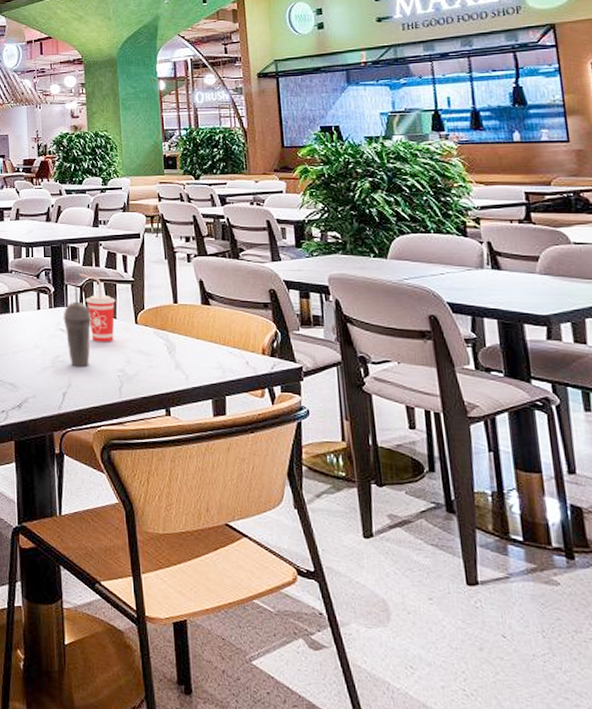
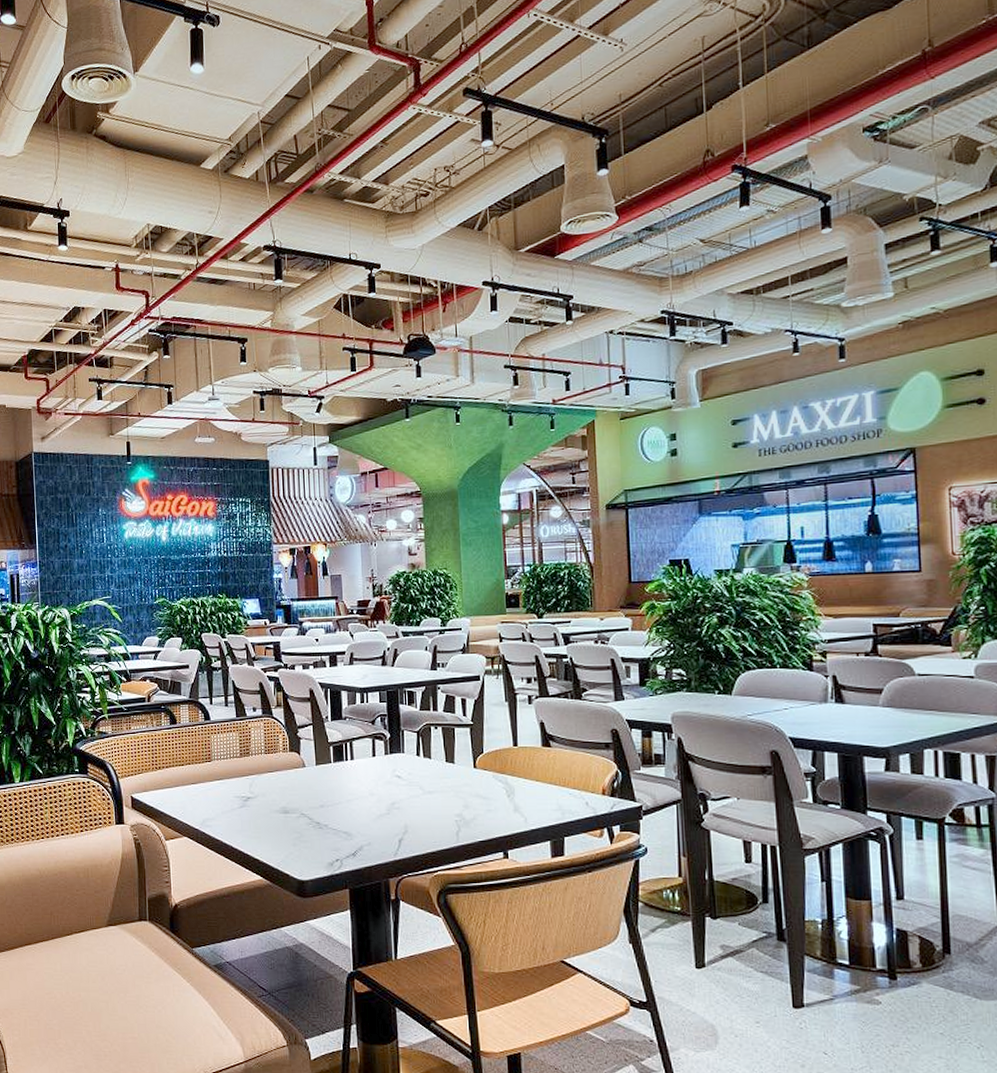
beverage cup: present [63,284,92,366] -> none [399,729,429,812]
beverage cup: present [79,274,116,342] -> none [416,718,454,788]

